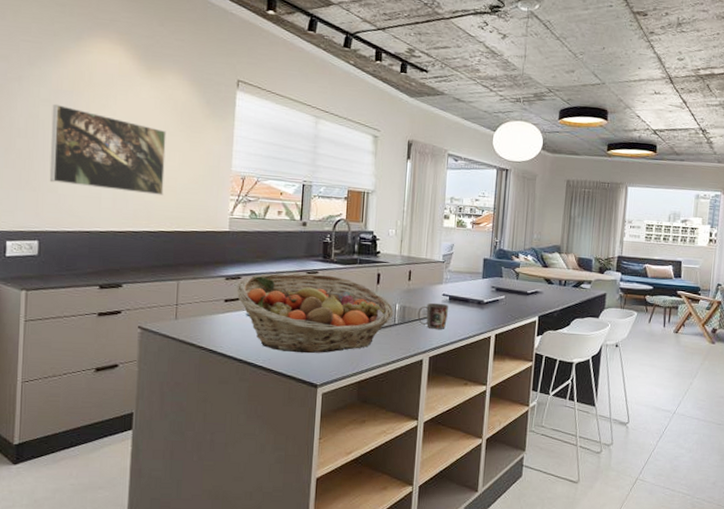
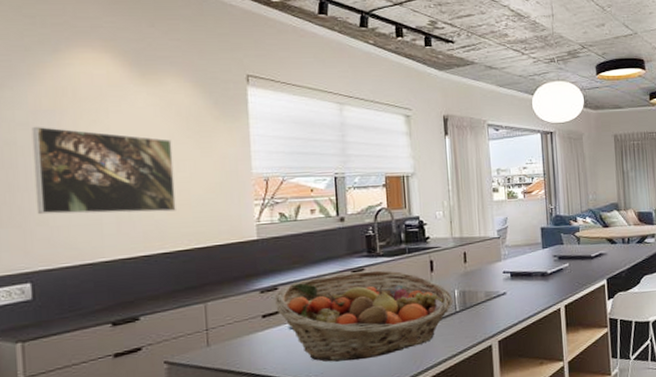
mug: present [417,302,448,329] -> none [479,281,512,311]

